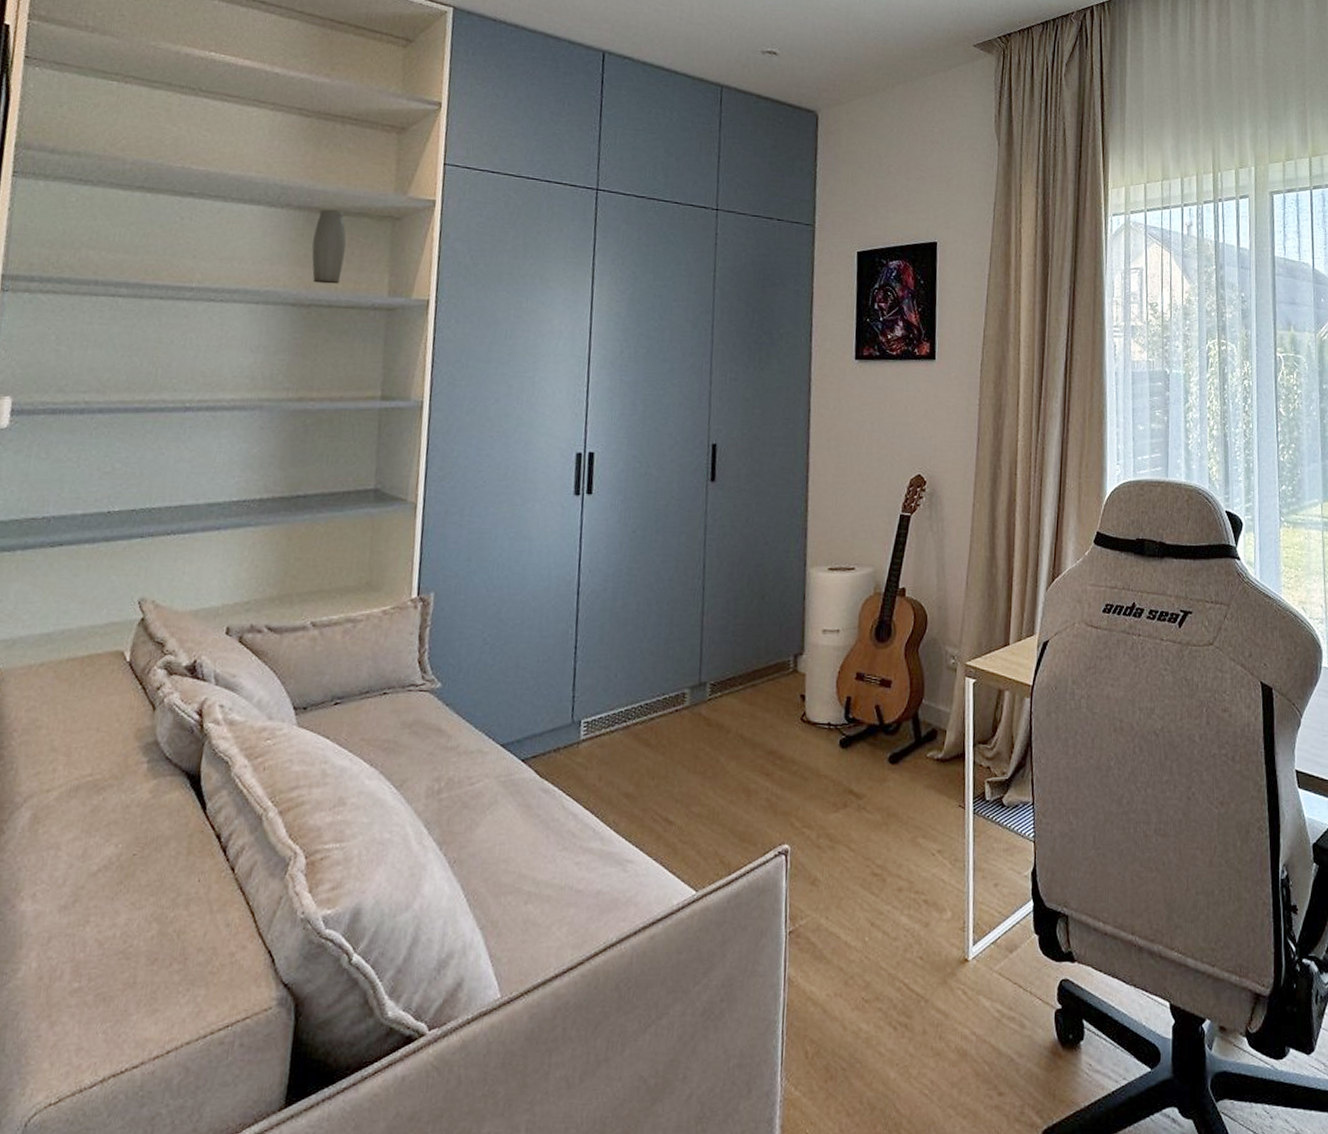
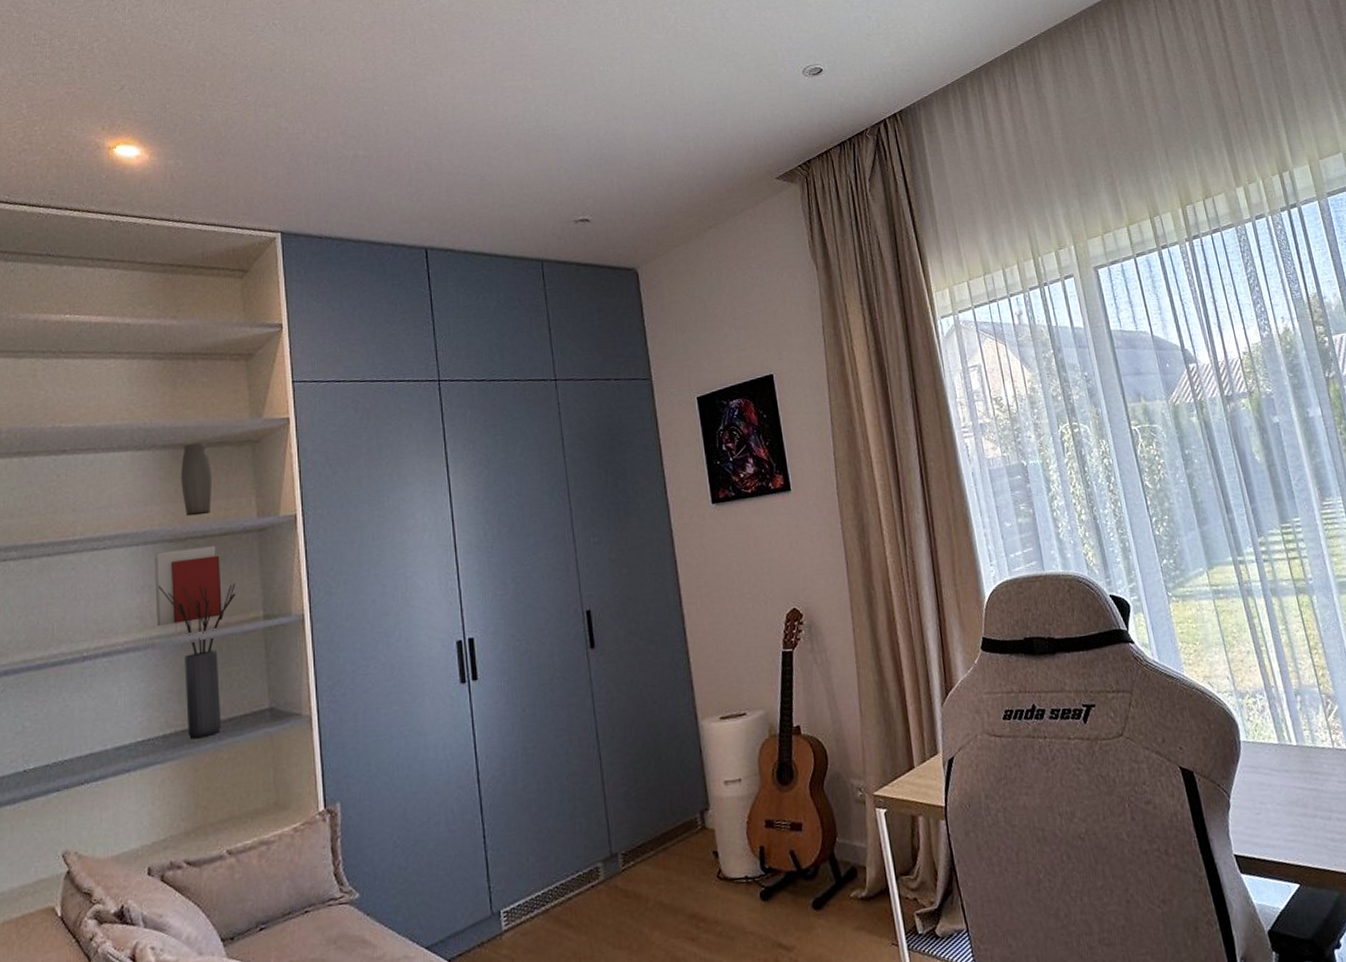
books: none [267,314,344,390] -> present [154,546,222,627]
vase: none [274,348,356,508] -> present [158,583,236,740]

